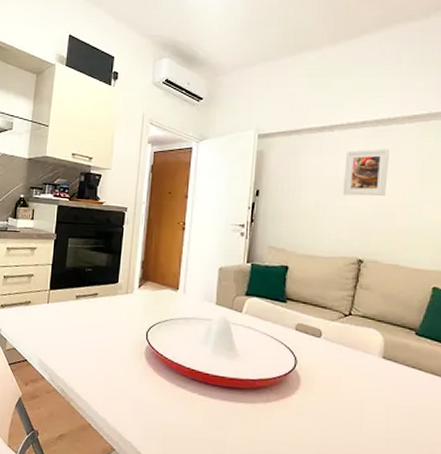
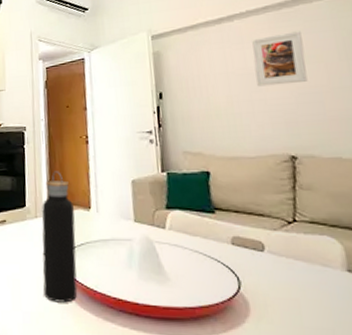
water bottle: none [126,252,164,370] -> present [42,171,78,303]

